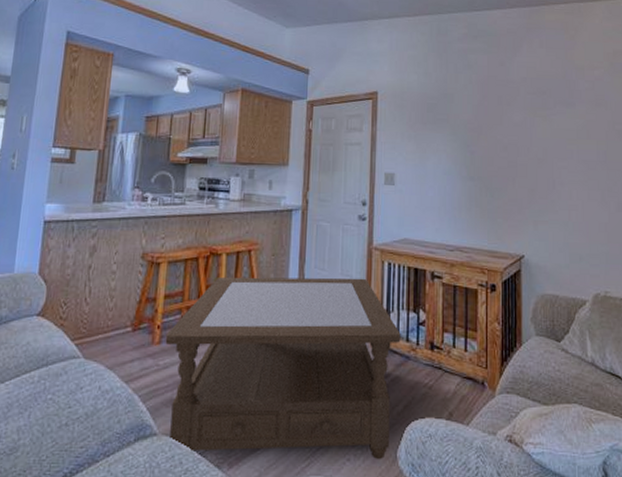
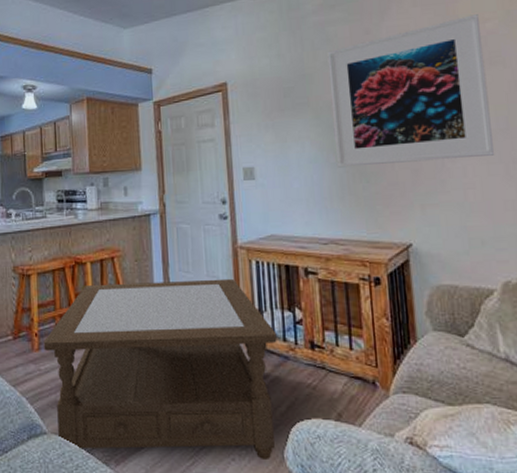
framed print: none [467,62,595,184] -> present [327,14,495,168]

